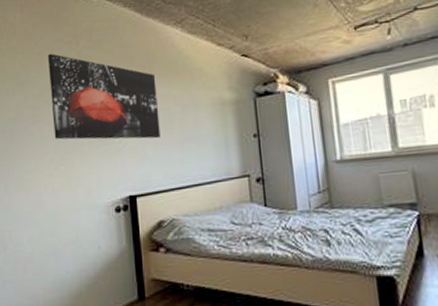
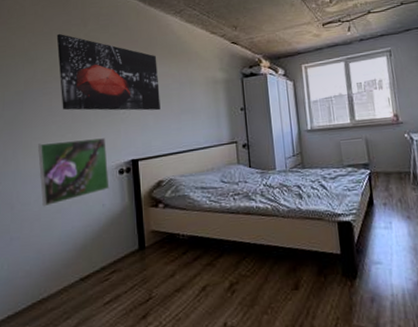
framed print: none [30,171,106,248] -> present [38,138,110,207]

